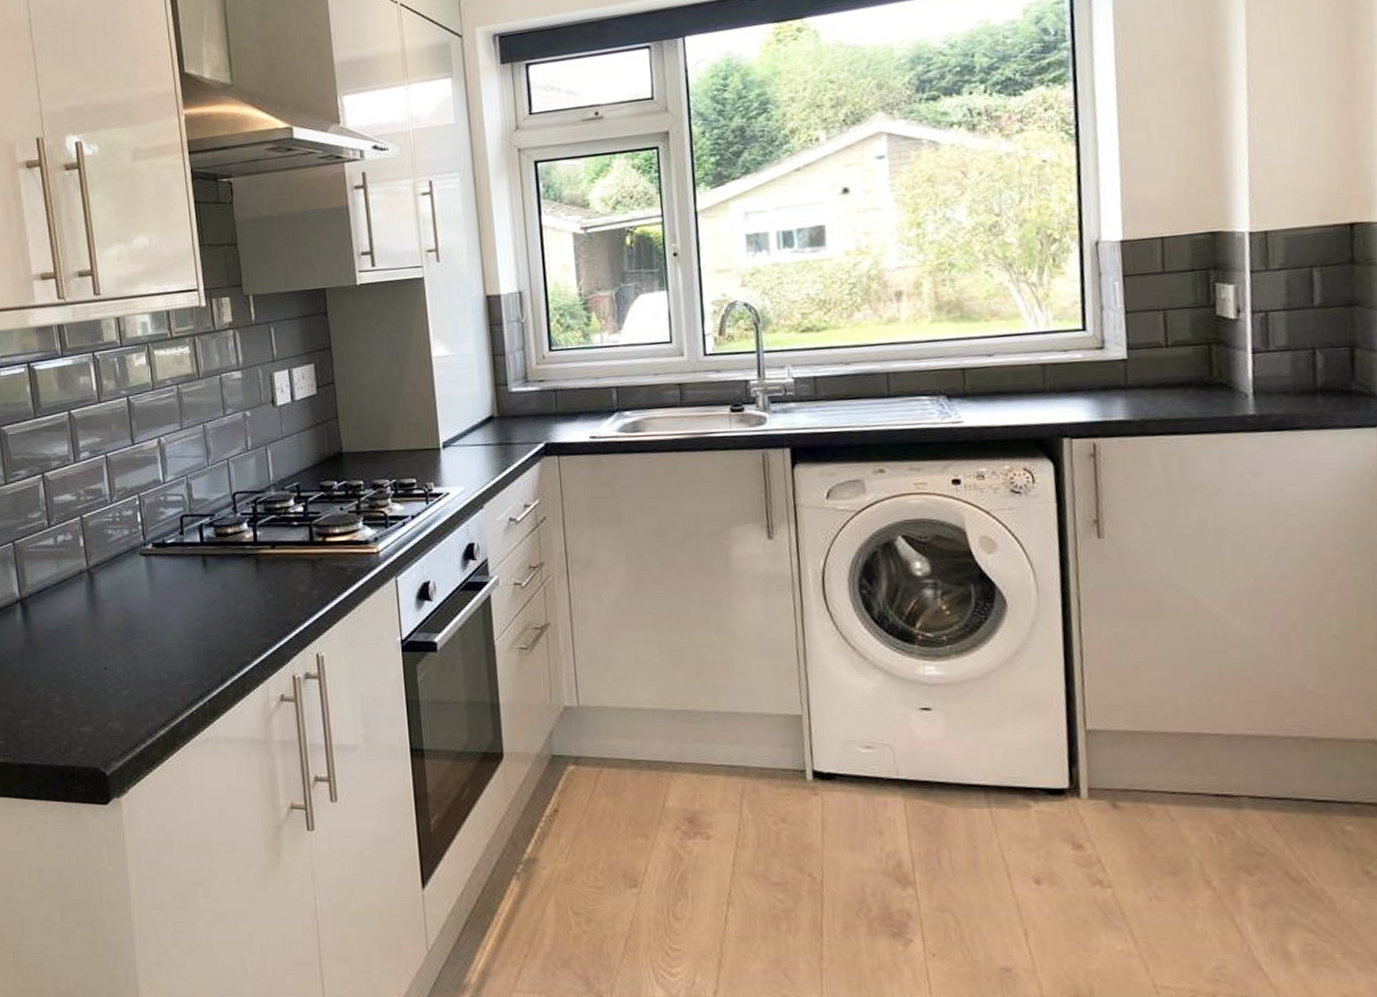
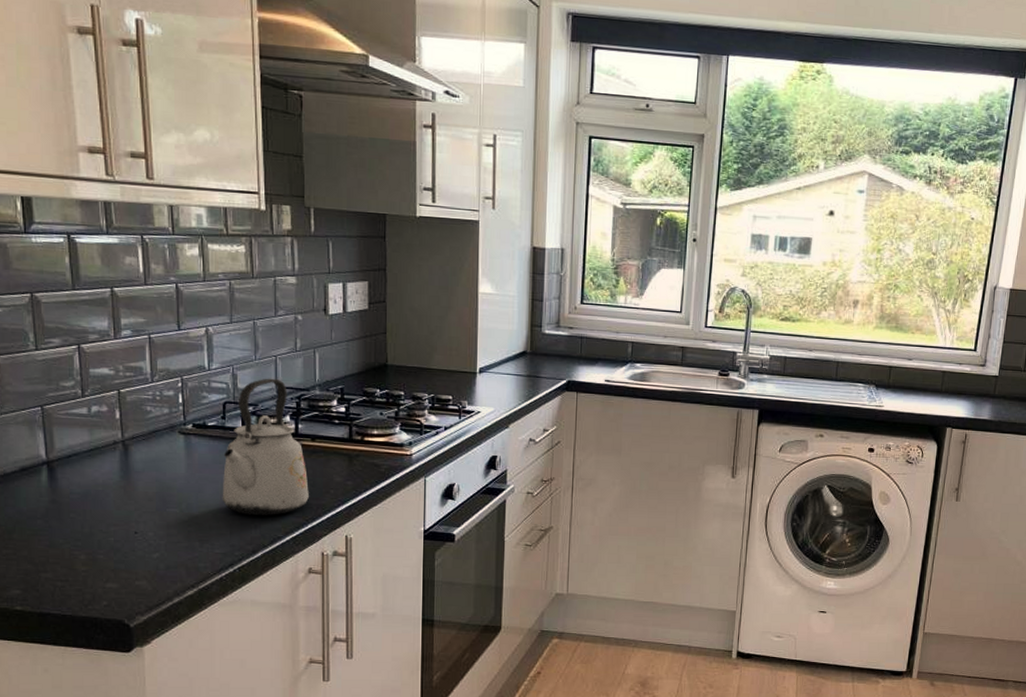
kettle: none [184,483,274,639] -> present [222,378,309,515]

